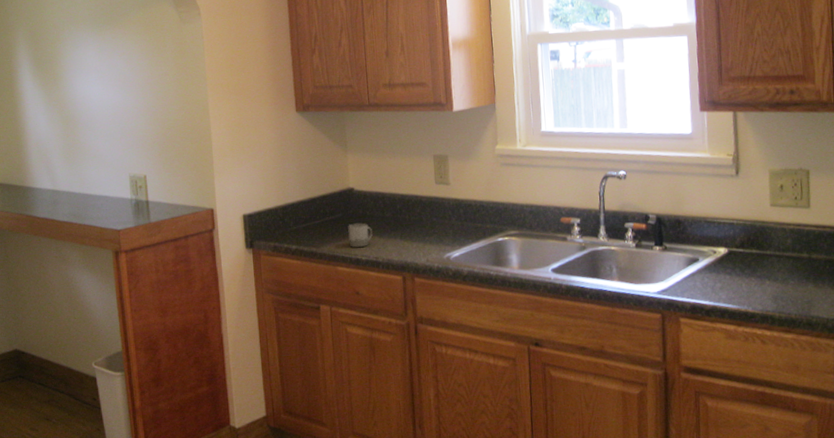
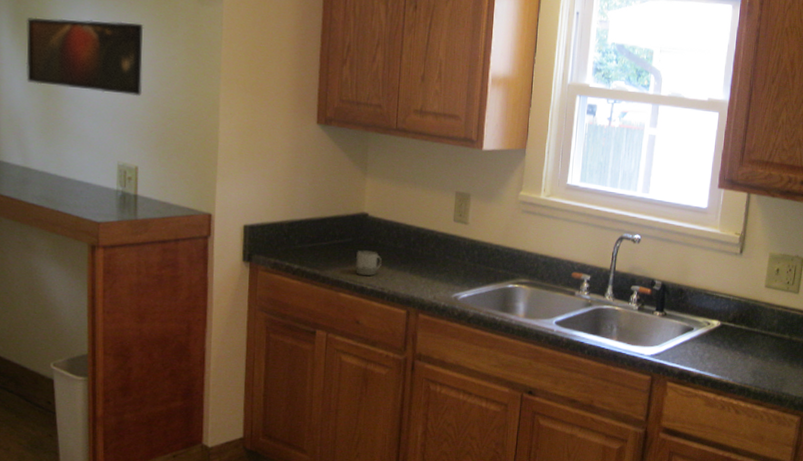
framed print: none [43,49,143,117] -> present [26,17,144,97]

